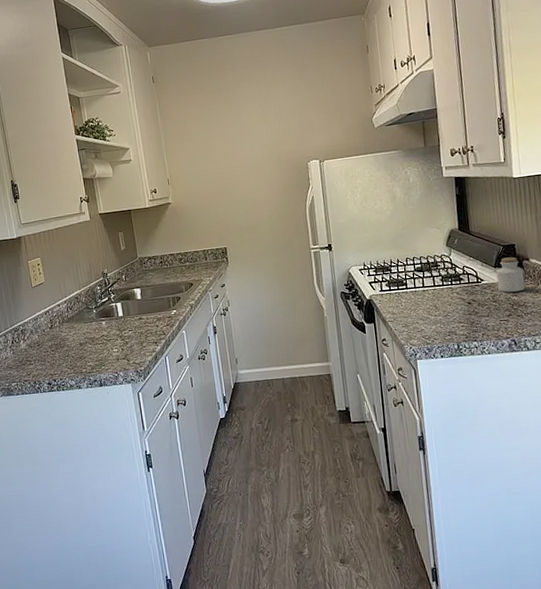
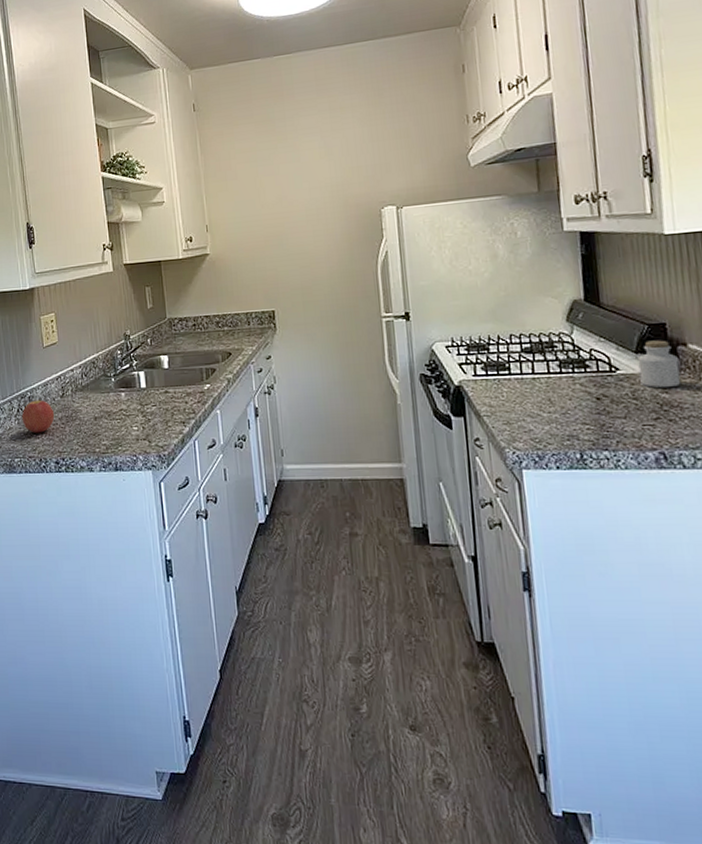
apple: none [16,331,45,361] -> present [21,399,55,433]

